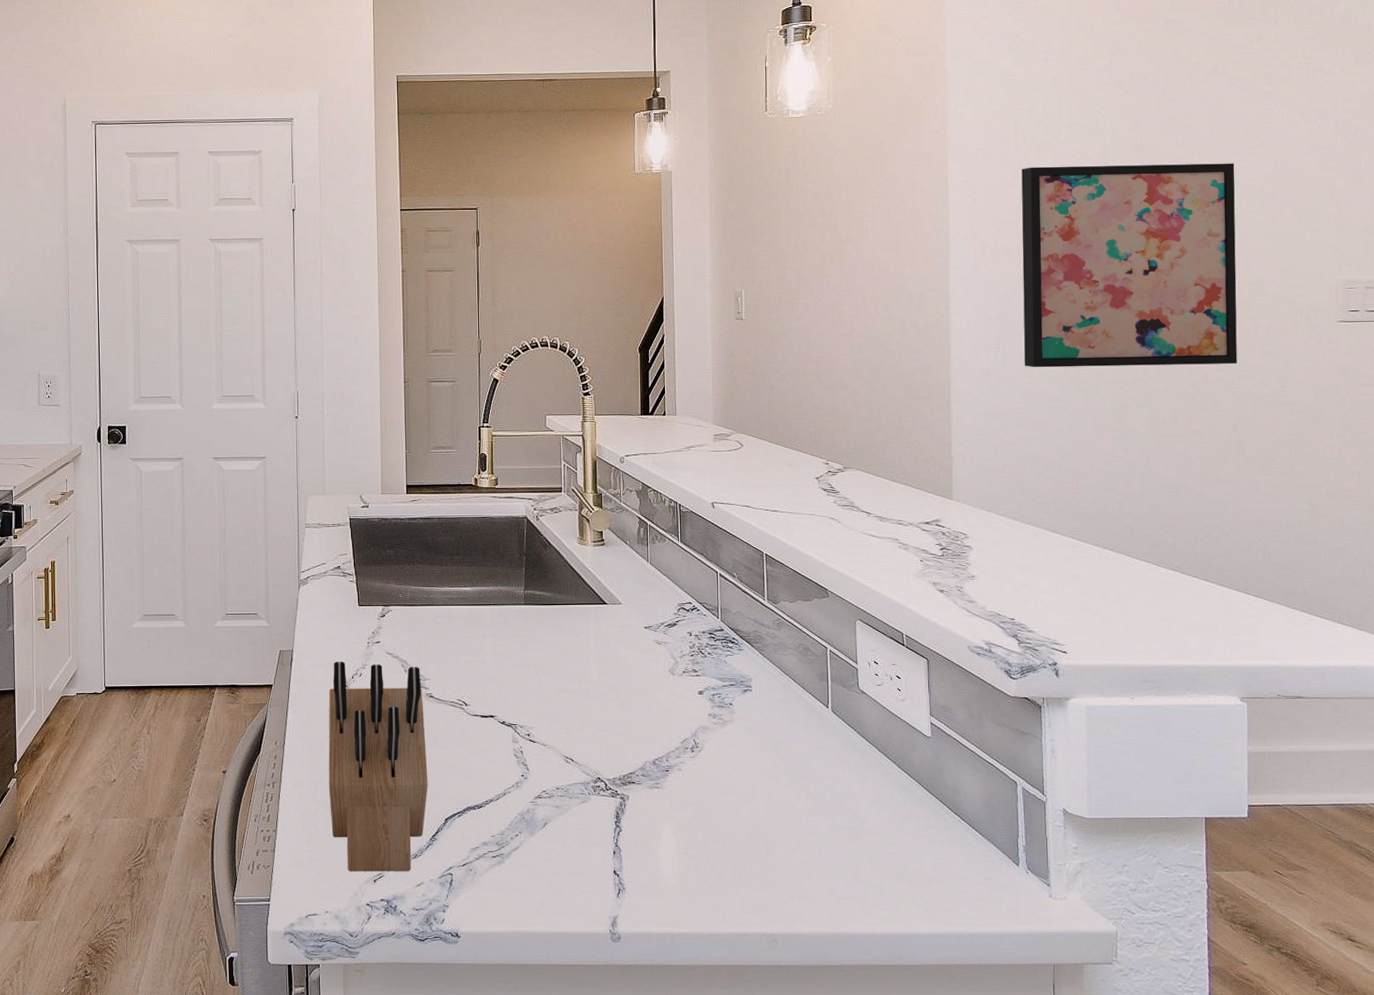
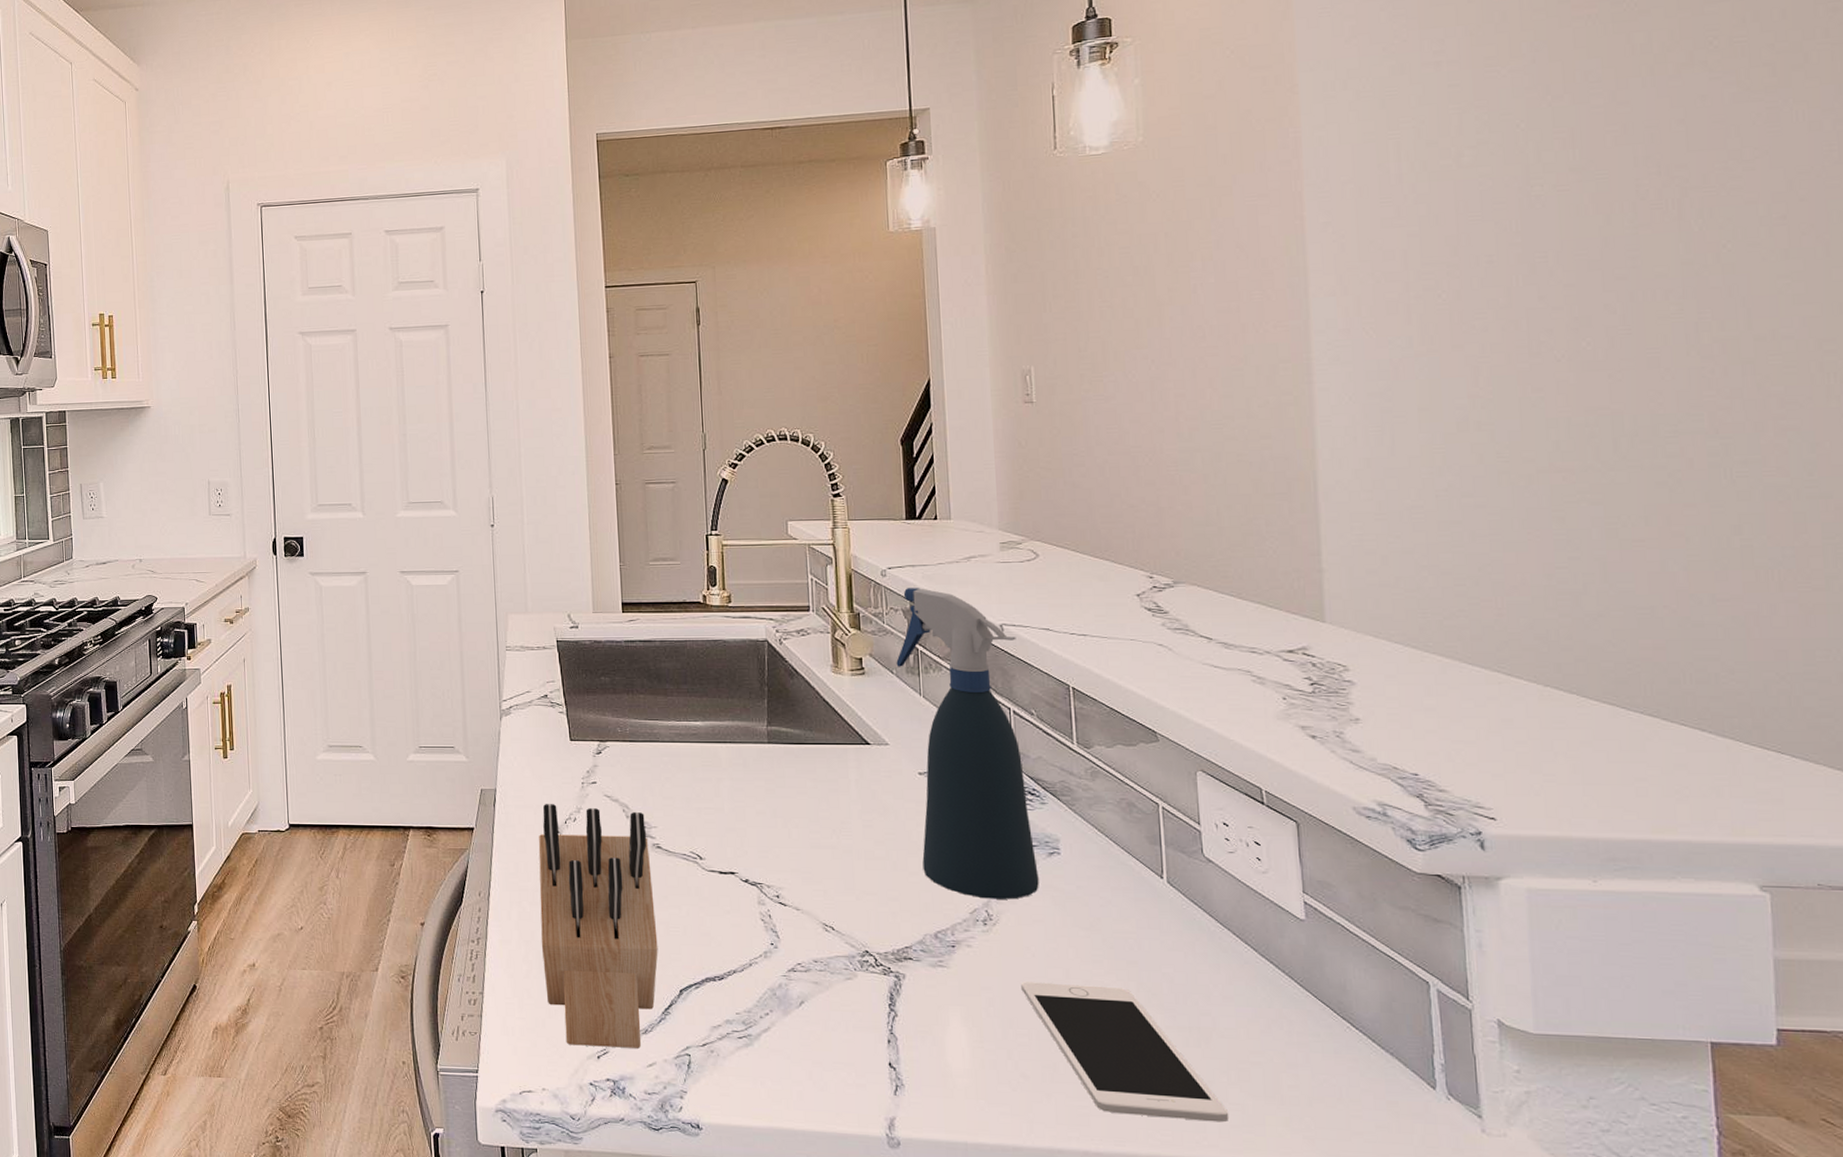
spray bottle: none [630,472,735,730] -> present [896,588,1039,900]
cell phone: none [719,797,870,903] -> present [1021,982,1228,1123]
wall art: present [1021,163,1237,368] -> none [1408,181,1738,455]

